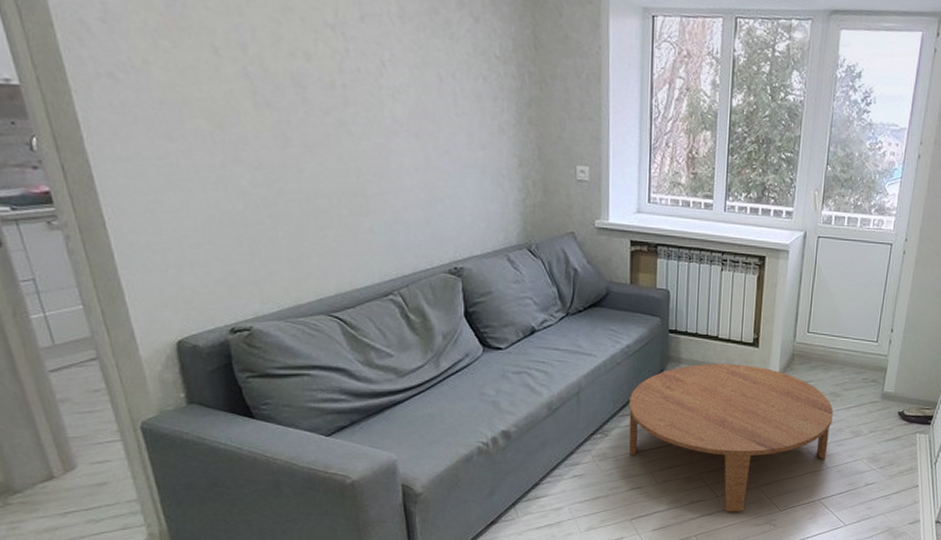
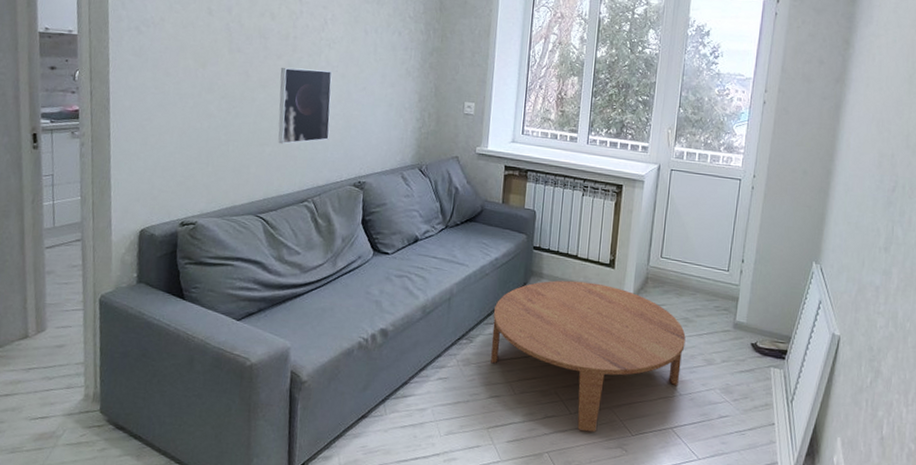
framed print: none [330,126,409,227] -> present [278,67,332,145]

